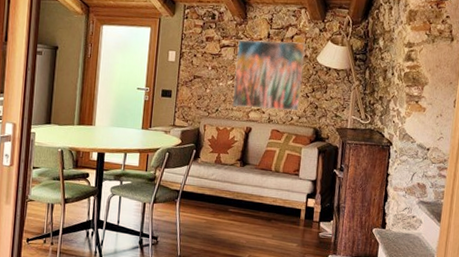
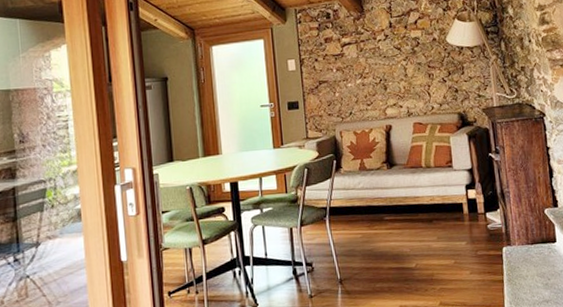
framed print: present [233,40,306,111] -> none [359,26,438,107]

